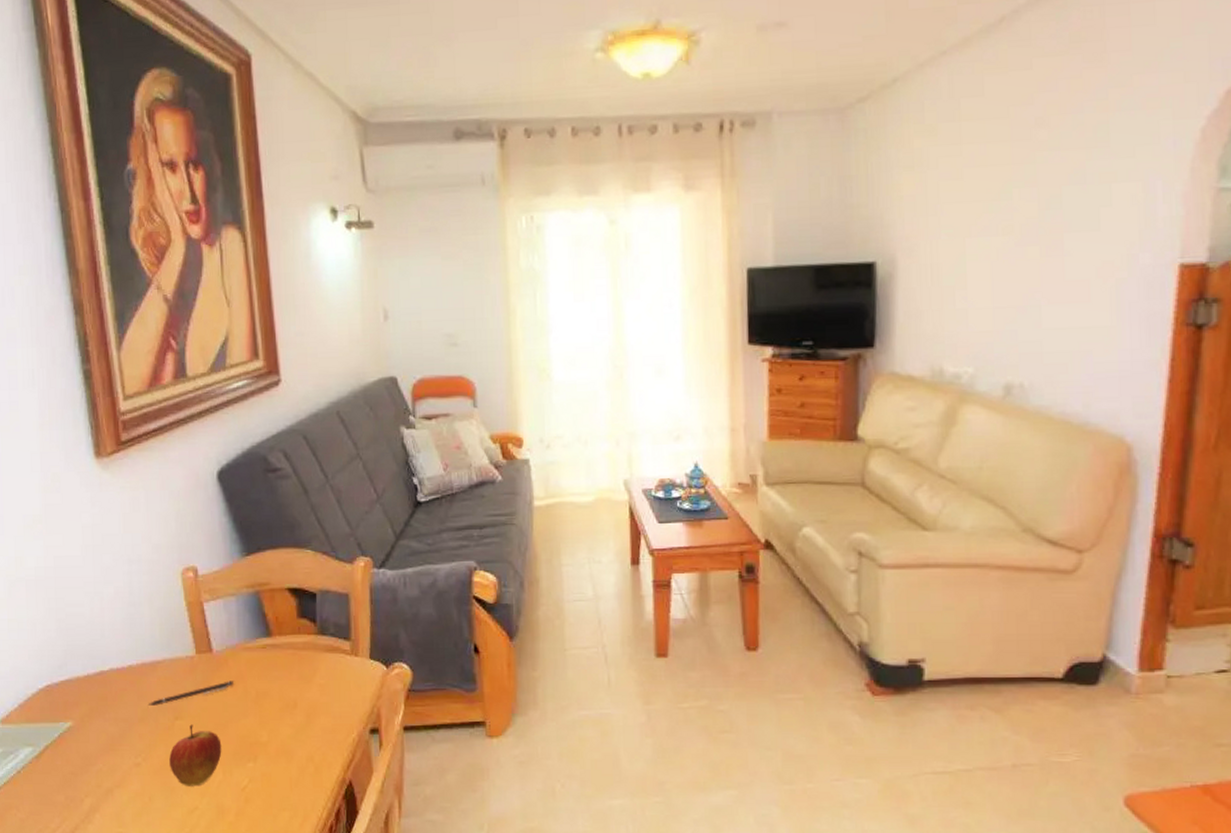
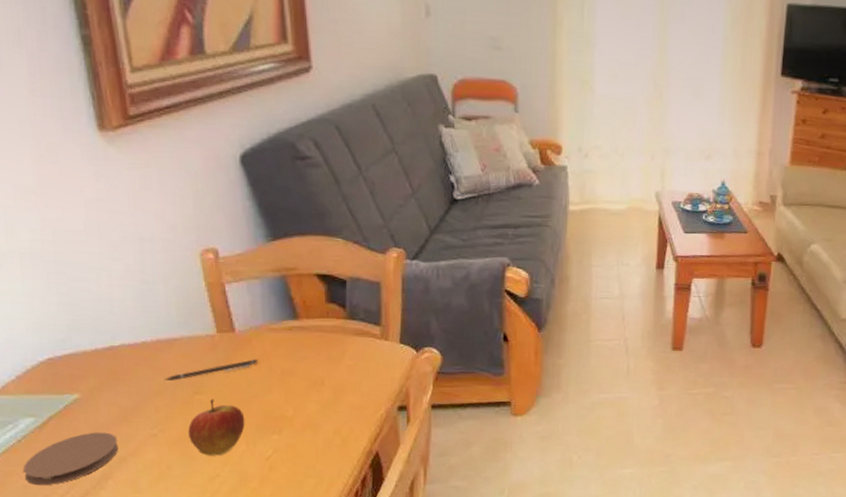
coaster: none [21,762,106,820] -> present [23,432,119,486]

